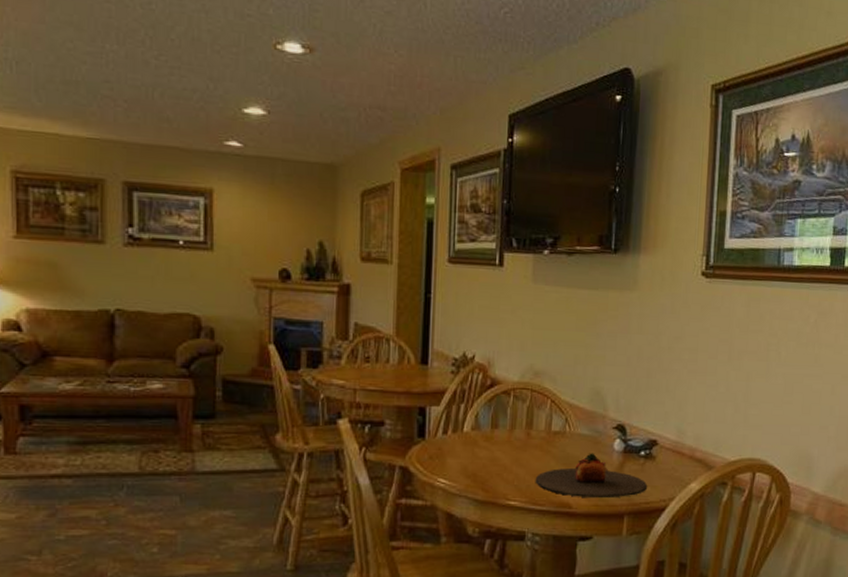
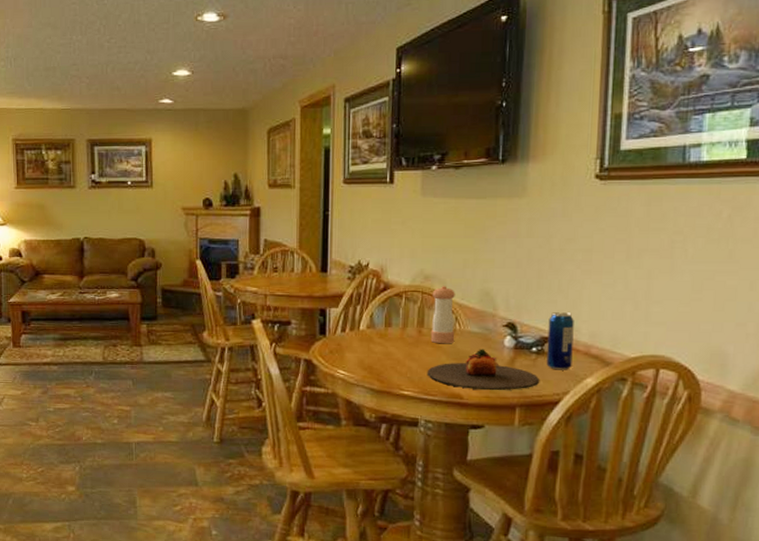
pepper shaker: none [539,383,566,448] -> present [430,286,455,344]
beverage can: none [654,414,681,475] -> present [546,312,574,370]

